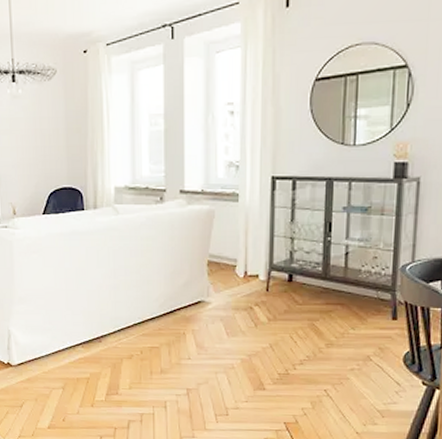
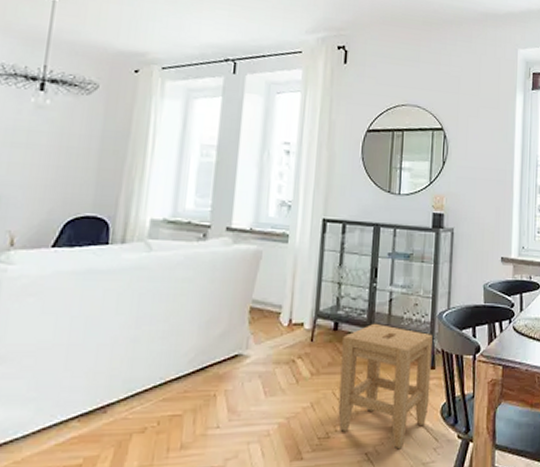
stool: none [296,275,394,390] -> present [338,323,433,450]

